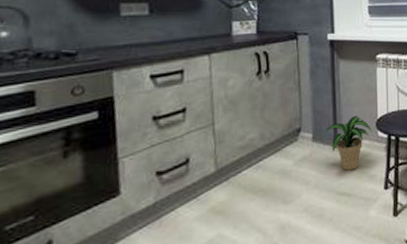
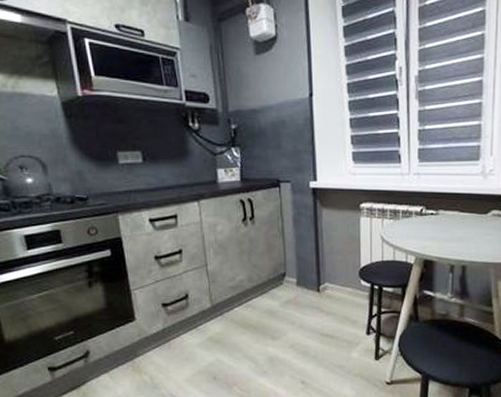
potted plant: present [323,116,372,171] -> none [307,264,355,315]

